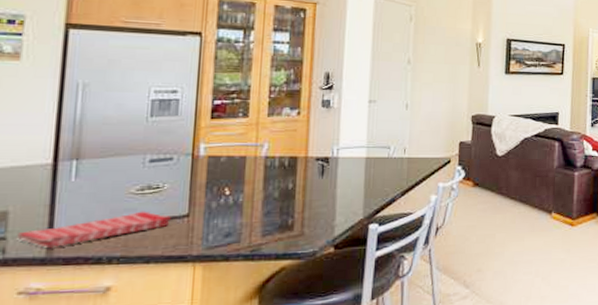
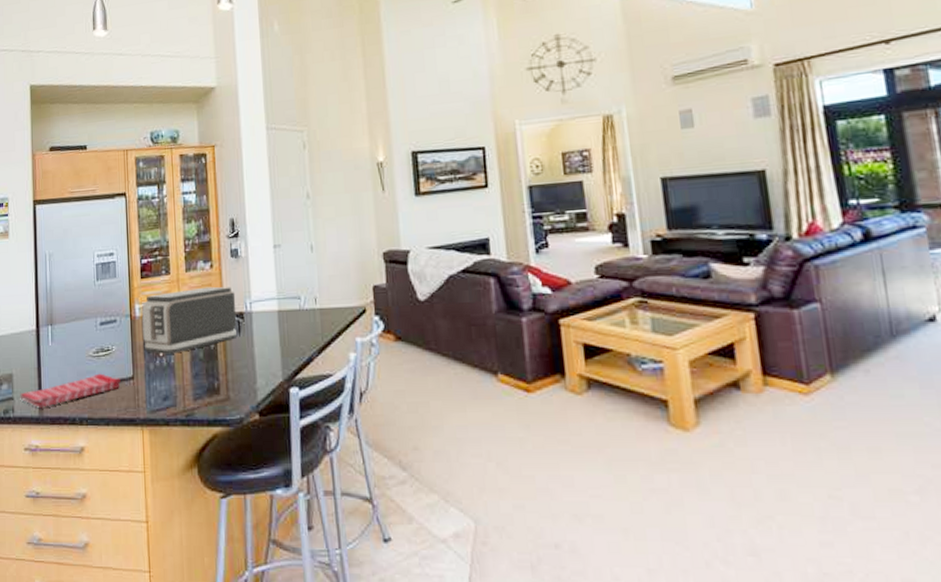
toaster: none [205,132,323,193] -> present [141,286,237,354]

